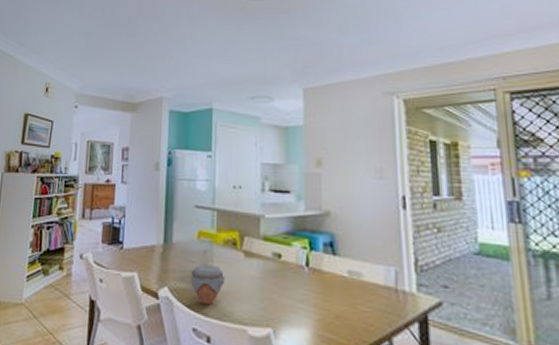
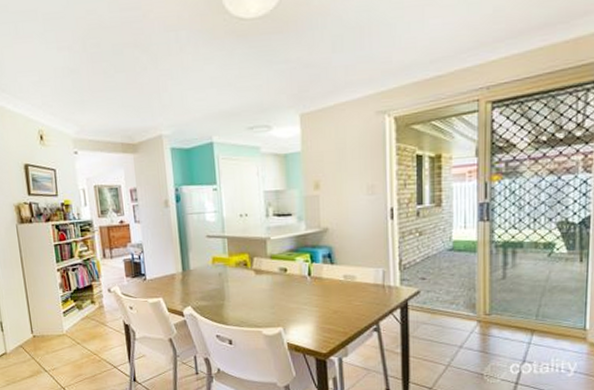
jar: present [190,264,225,306] -> none [209,284,240,317]

